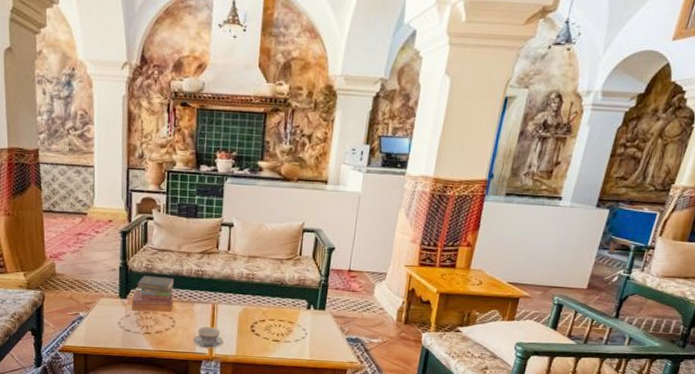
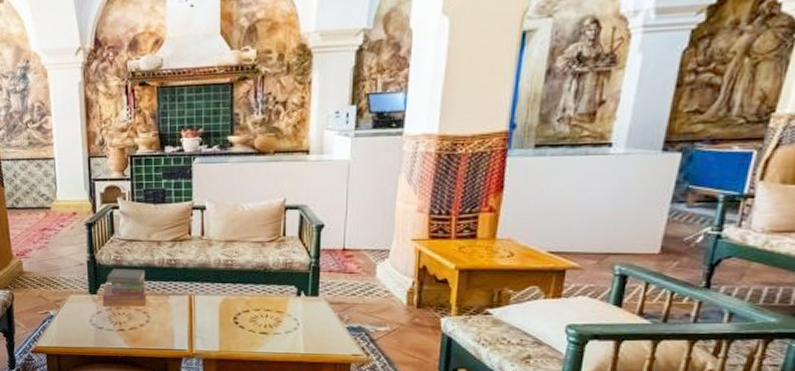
teacup: present [193,326,224,349] -> none [170,320,204,345]

